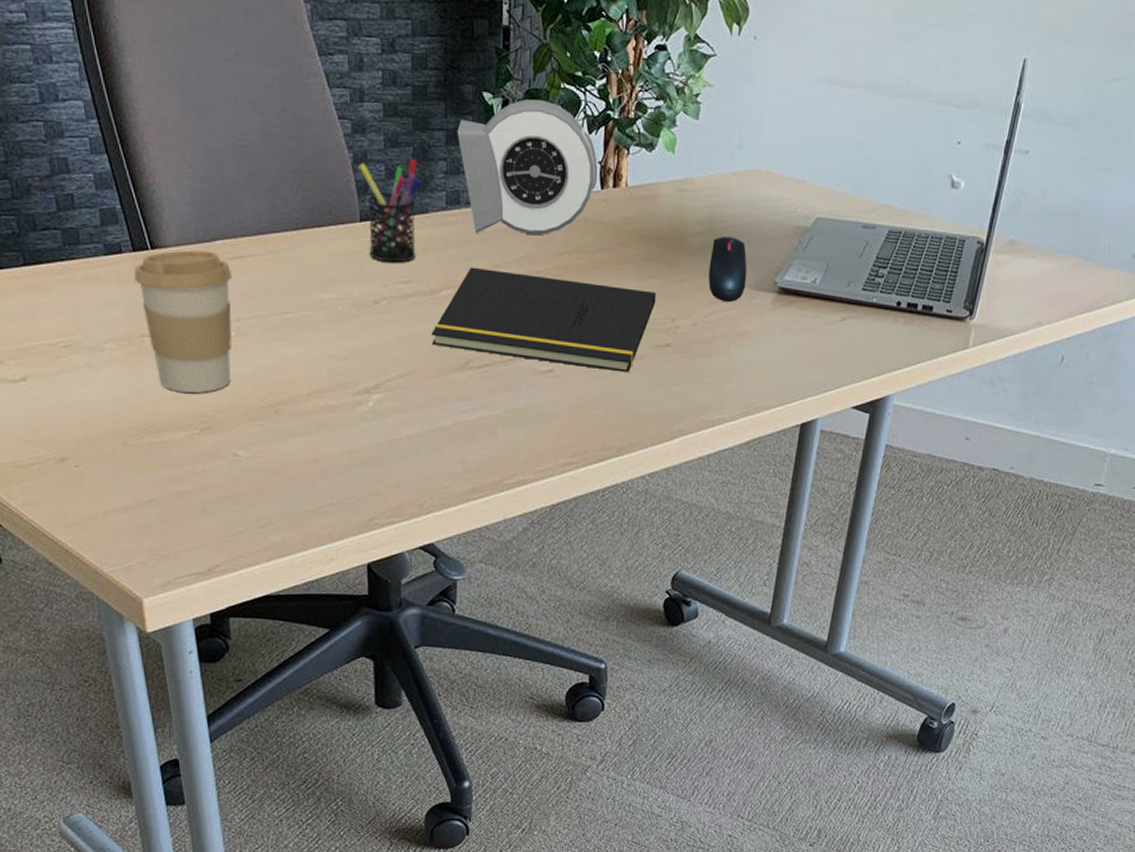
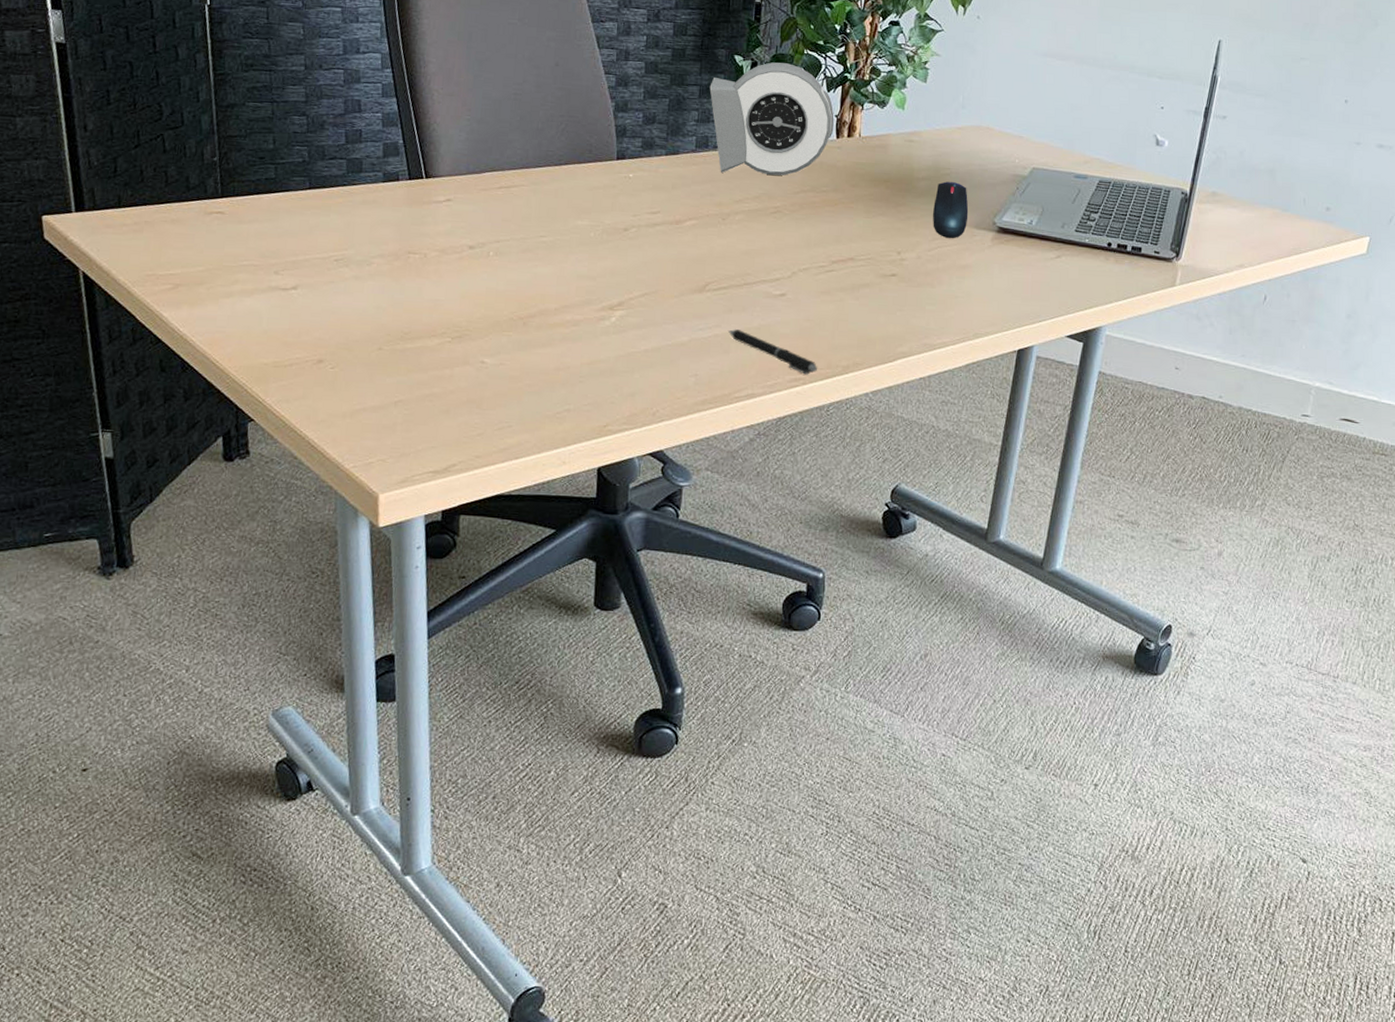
coffee cup: present [134,250,233,393] -> none [407,180,497,305]
pen holder: present [359,158,421,263] -> none [619,108,674,196]
notepad: present [431,267,656,372] -> none [674,201,884,298]
pen: none [493,411,590,458] -> present [727,329,817,375]

